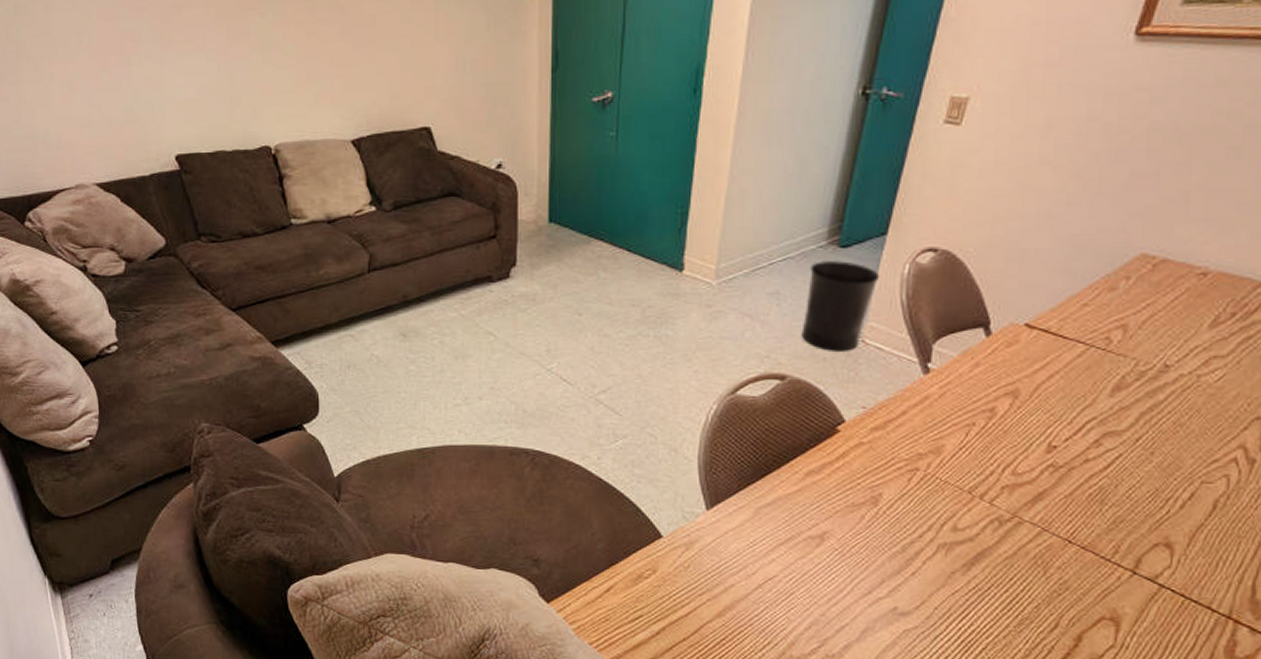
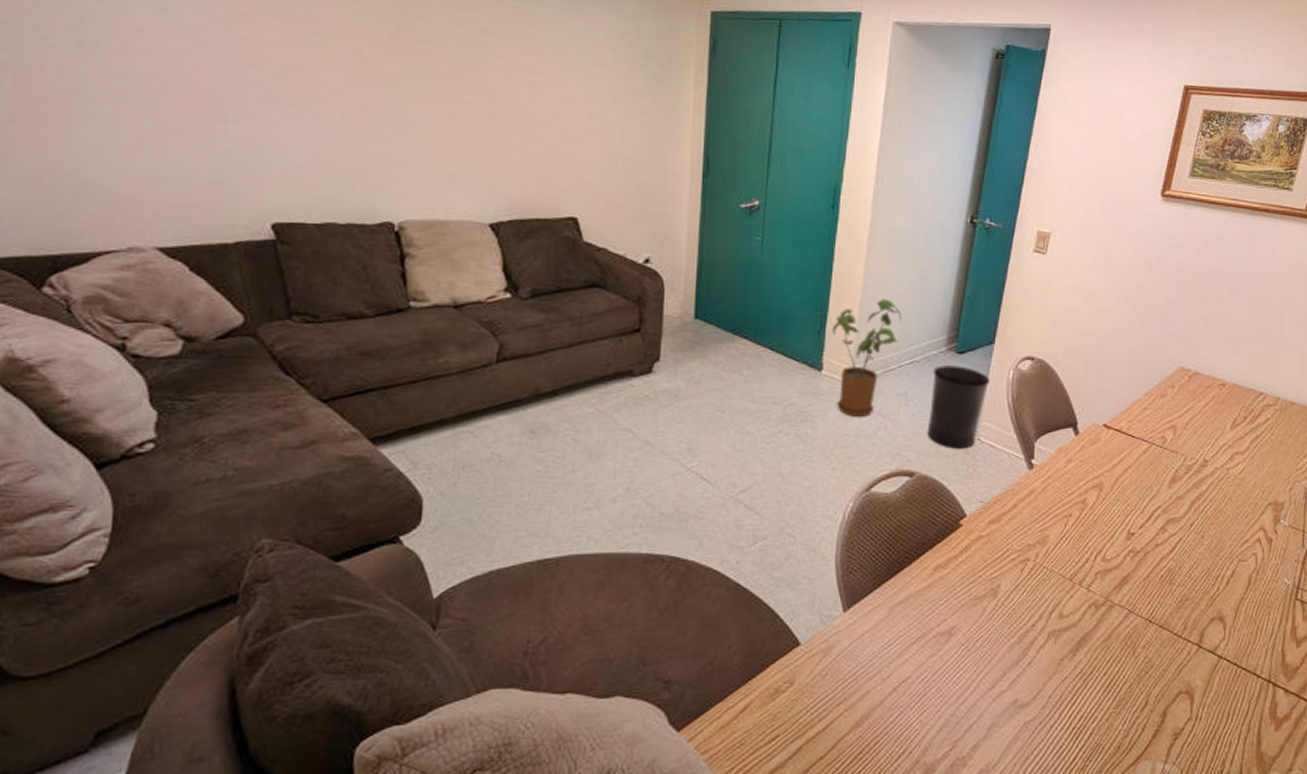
house plant: none [694,190,774,318] -> present [832,298,901,417]

